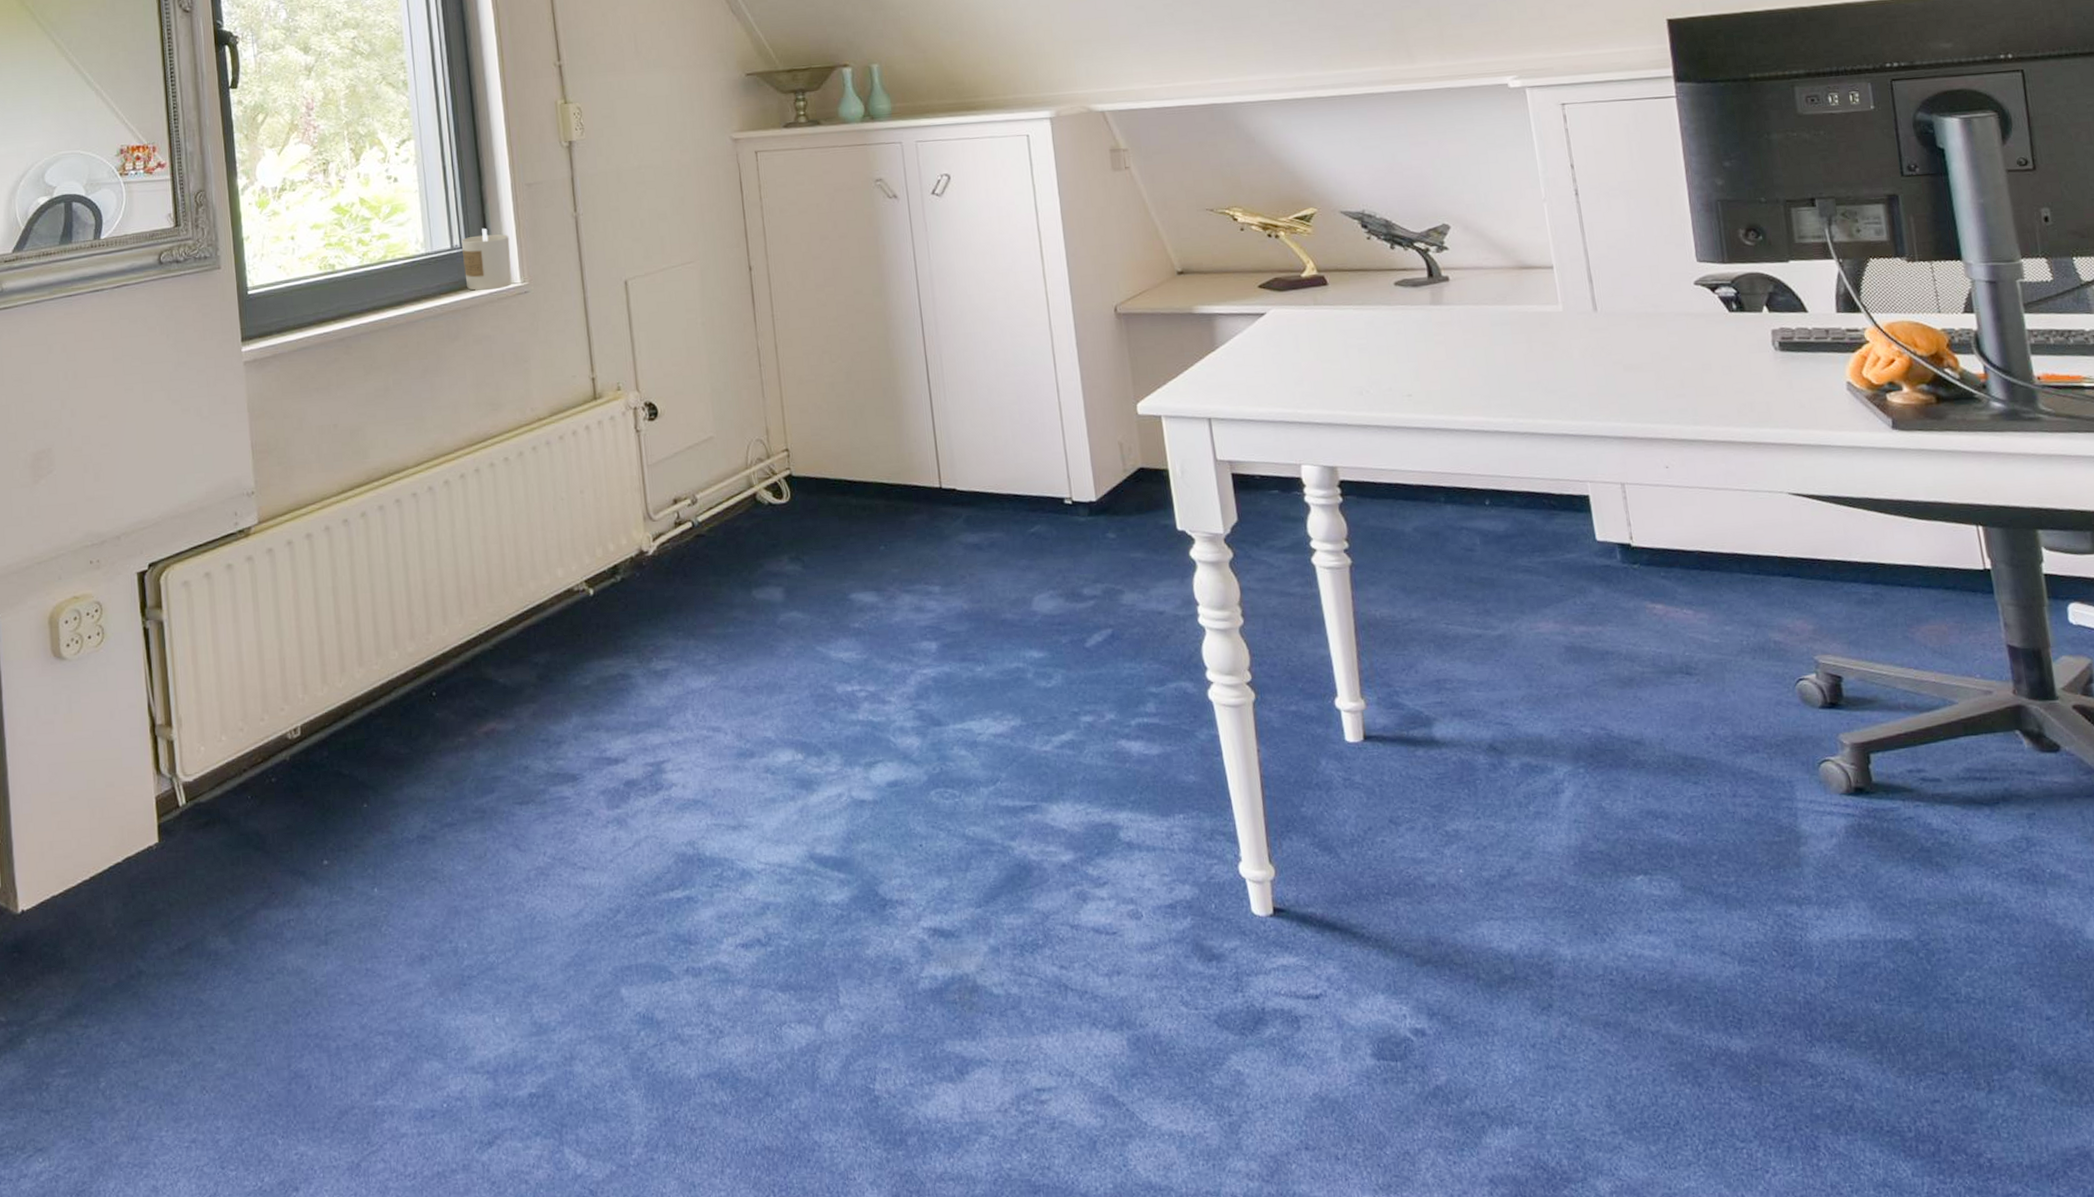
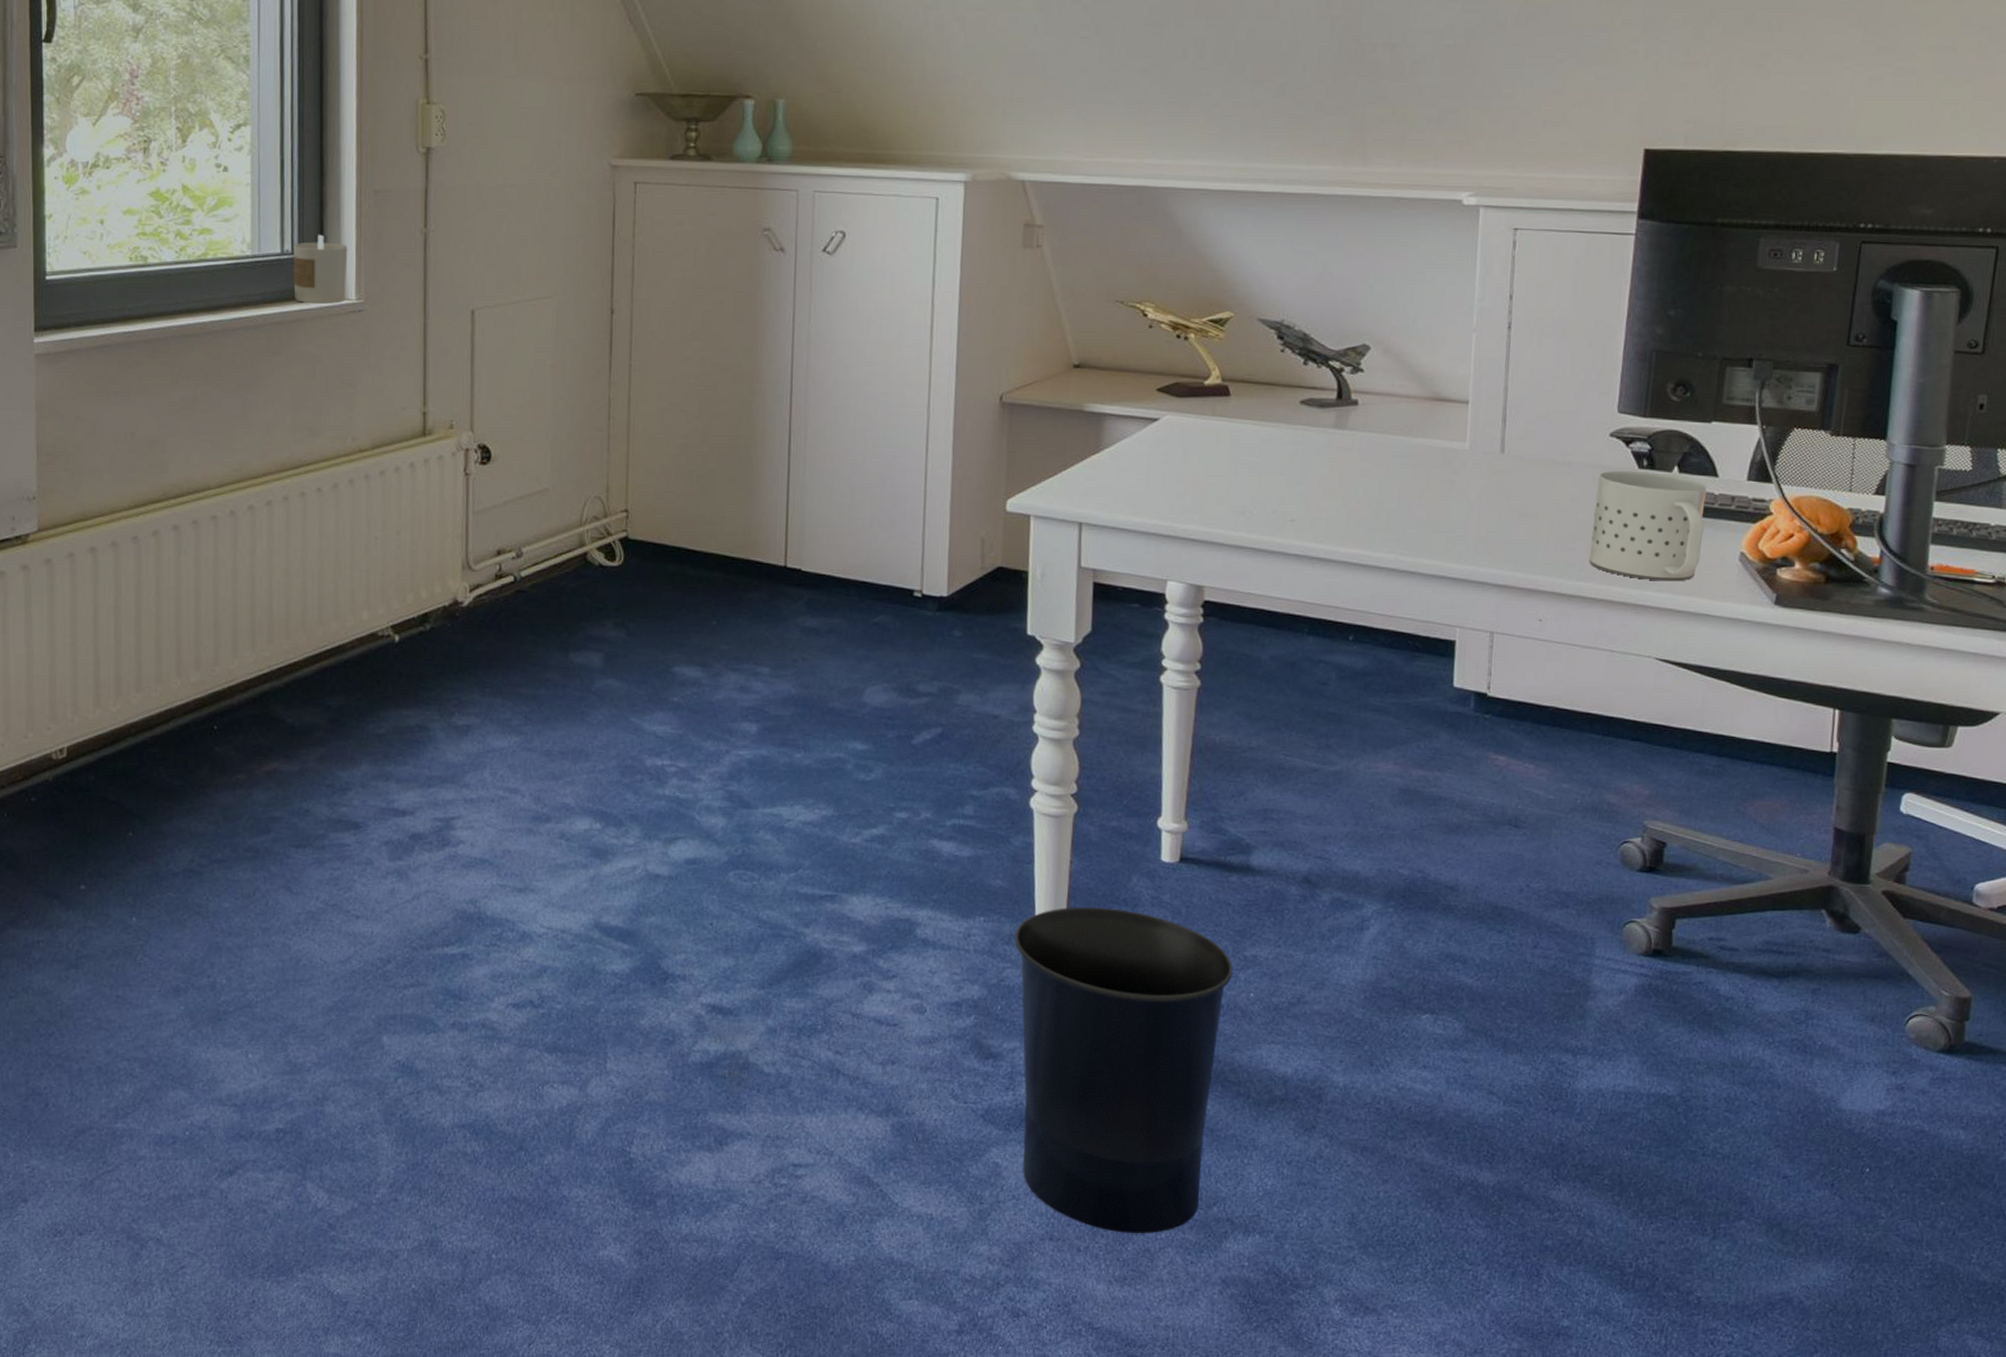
waste bin: none [1216,793,1450,1136] -> present [1015,907,1234,1233]
mug: none [1691,314,1809,418] -> present [1588,470,1707,582]

